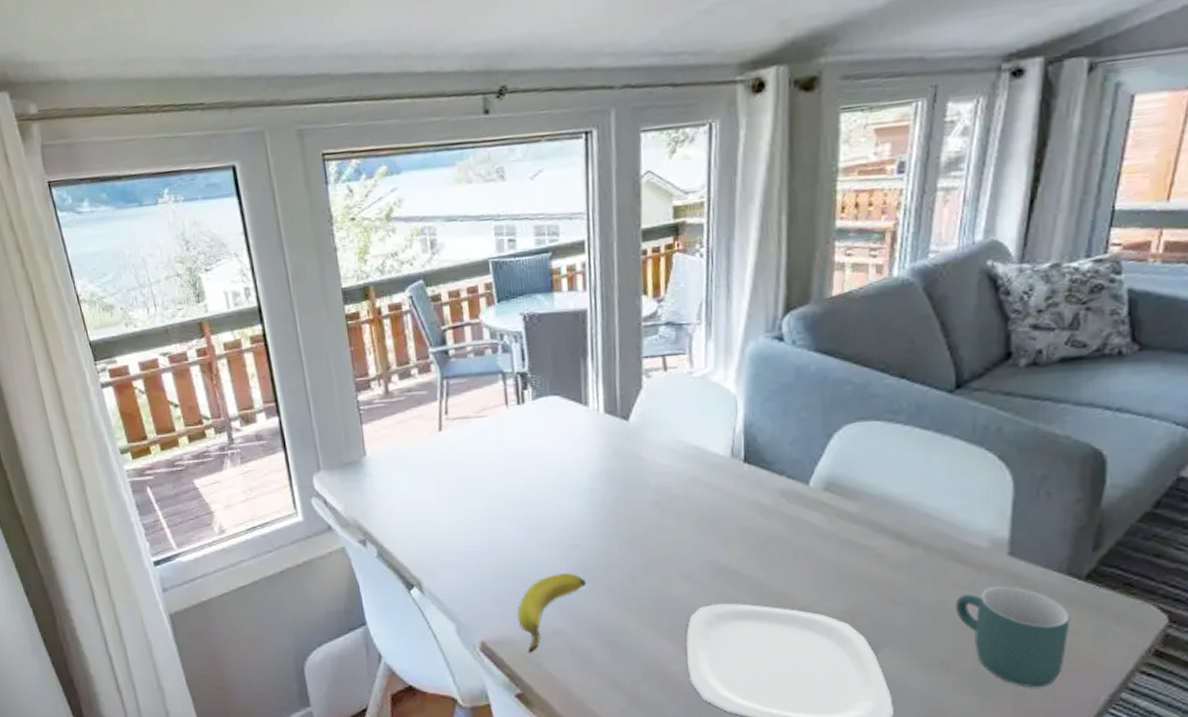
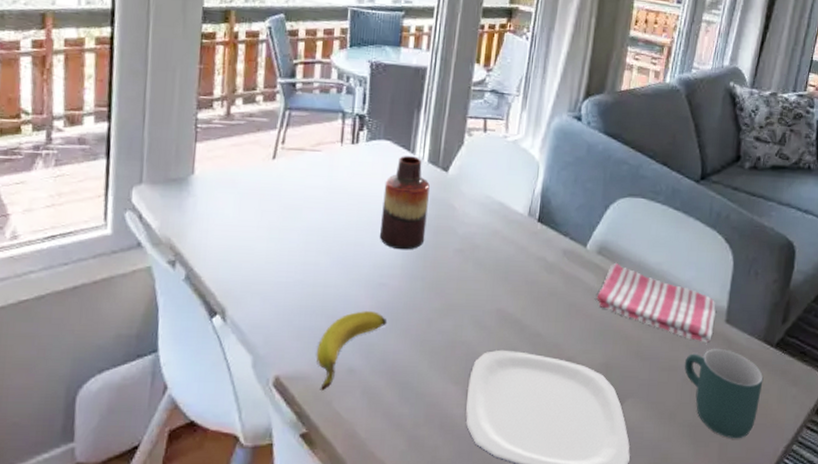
vase: none [560,408,614,509] -> present [380,156,430,250]
dish towel: none [829,498,995,580] -> present [596,262,717,343]

